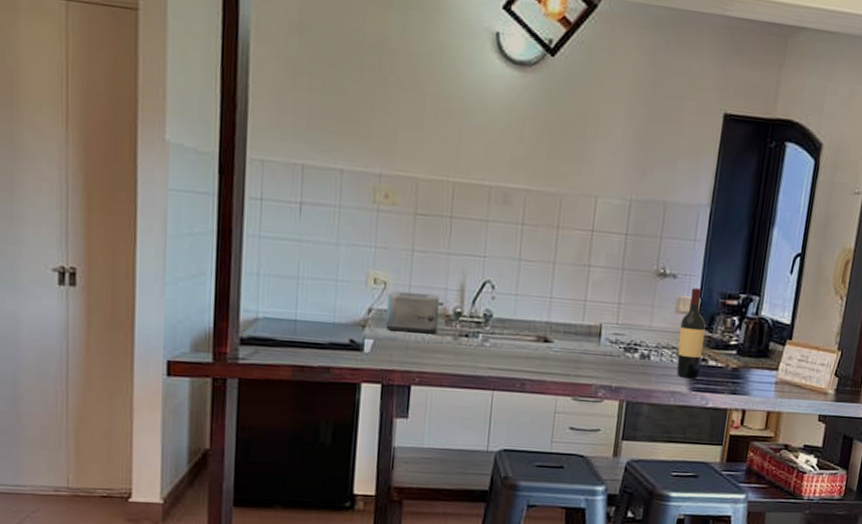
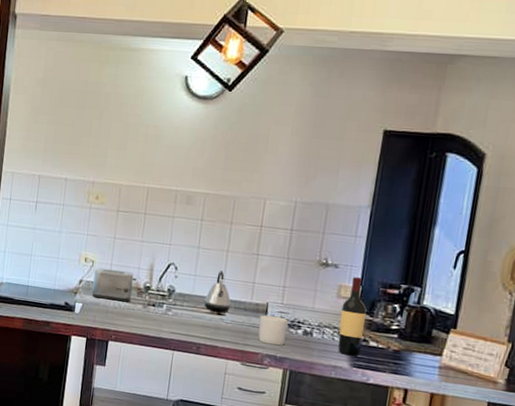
kettle: none [527,287,560,340] -> present [203,270,231,313]
mug: none [591,338,624,374] -> present [258,314,288,346]

